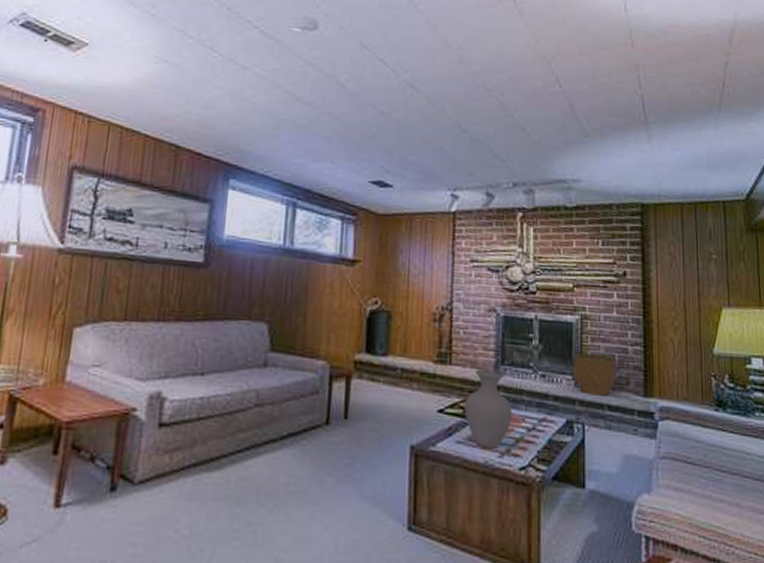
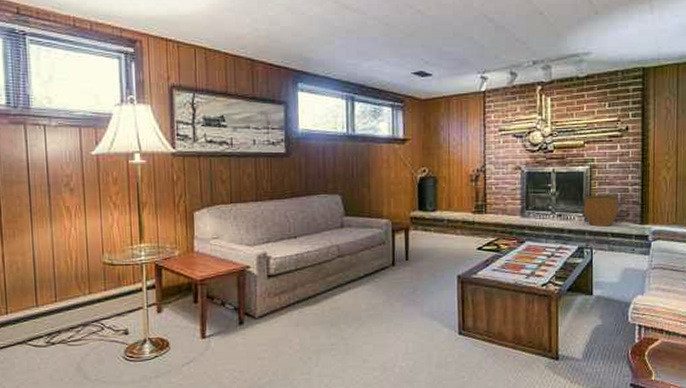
vase: present [464,369,512,450] -> none [497,215,535,274]

